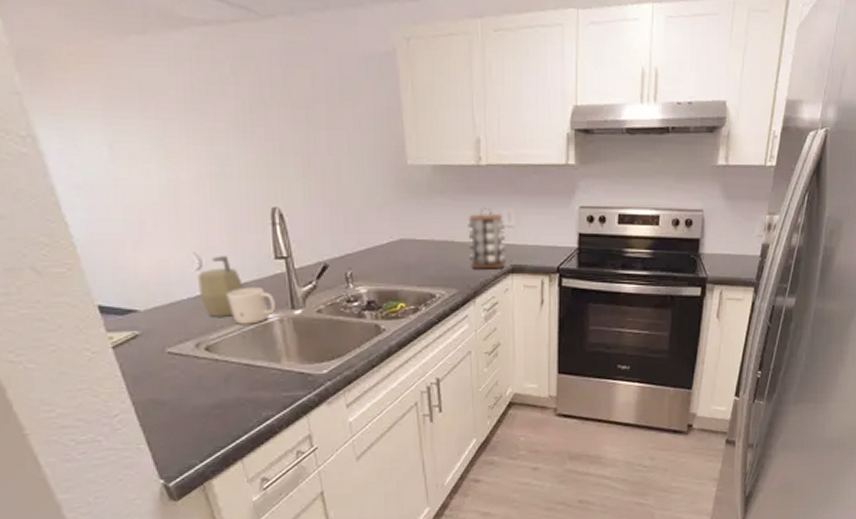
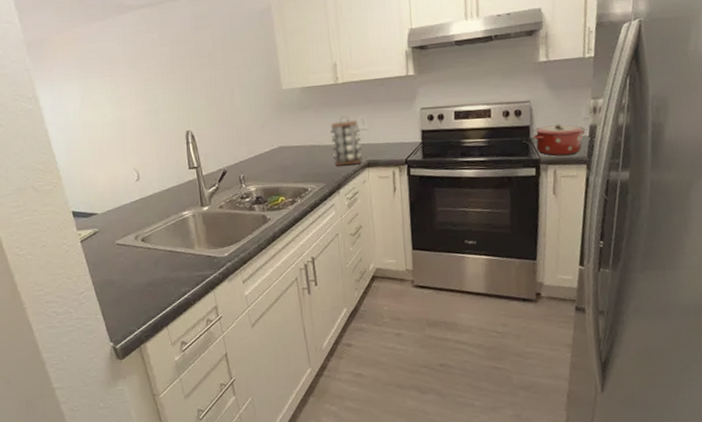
soap dispenser: present [198,256,245,318] -> none [137,169,168,216]
mug: present [226,287,277,325] -> none [155,191,191,220]
casserole: none [703,239,758,276] -> present [534,124,586,156]

